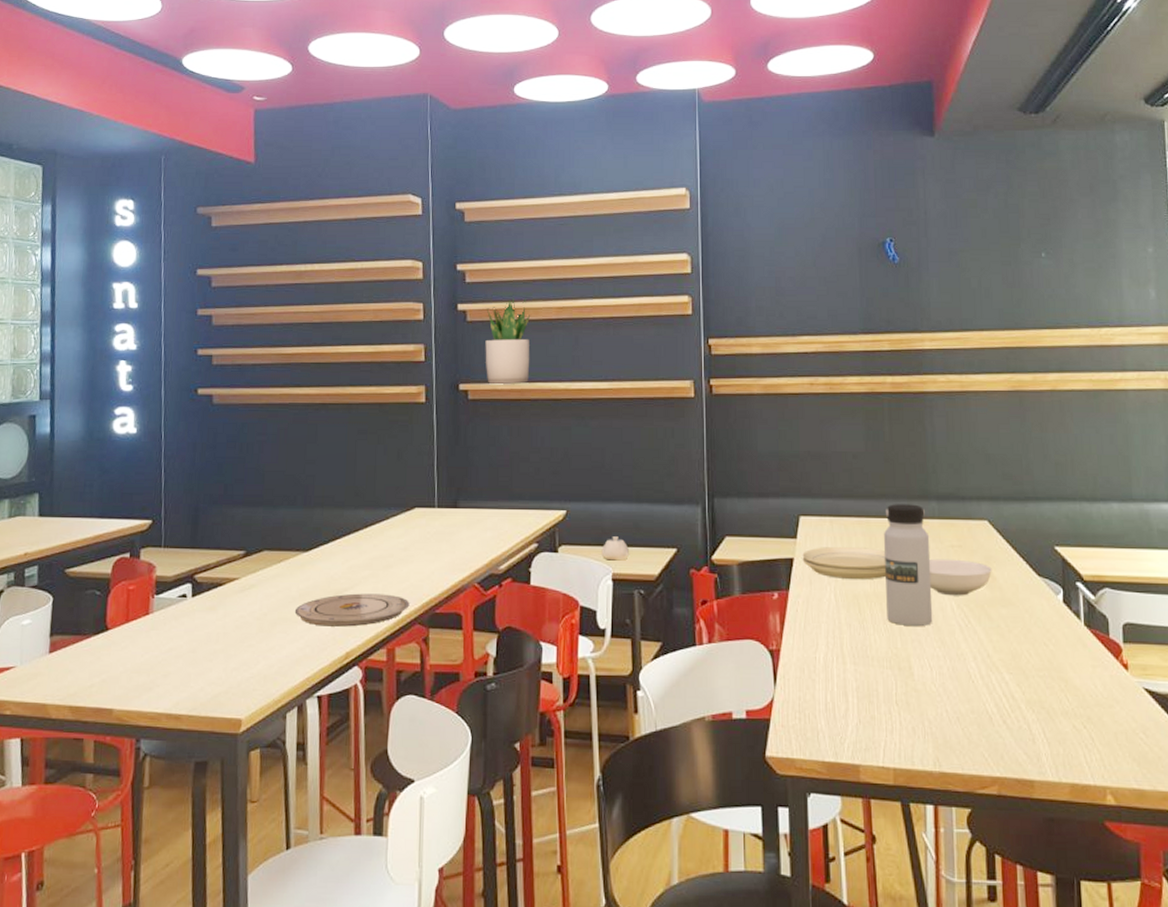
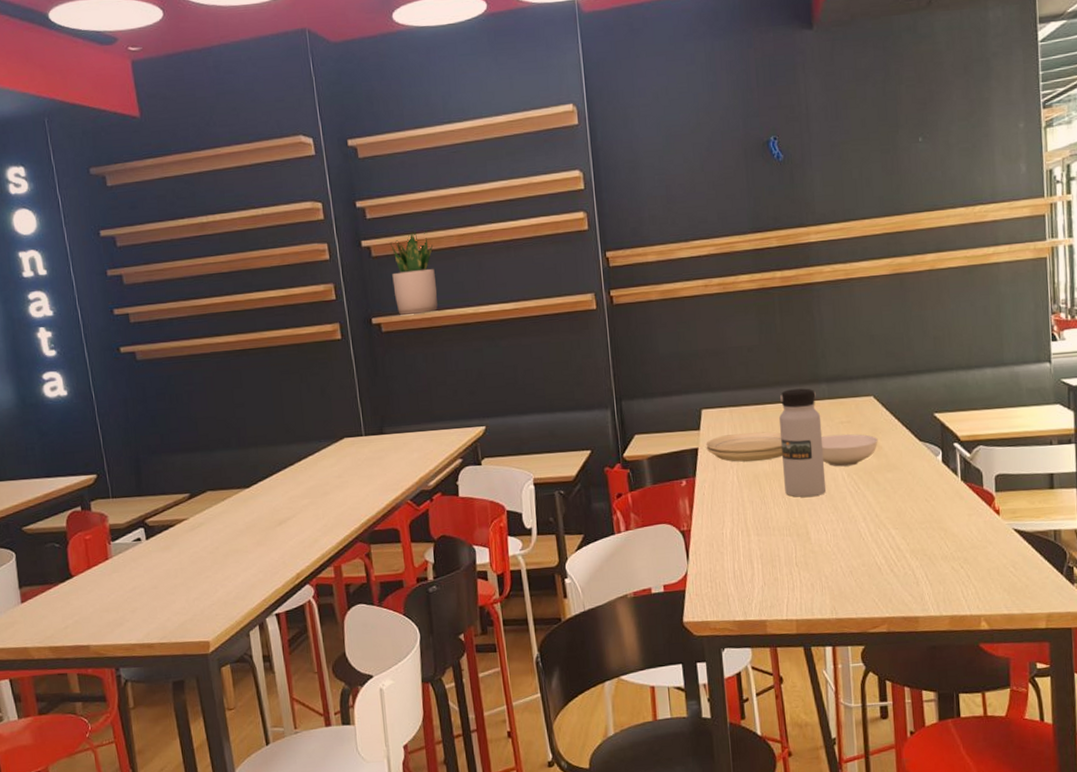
plate: present [294,593,410,627] -> none [244,518,350,553]
sugar bowl: present [601,536,630,561] -> none [521,445,548,467]

